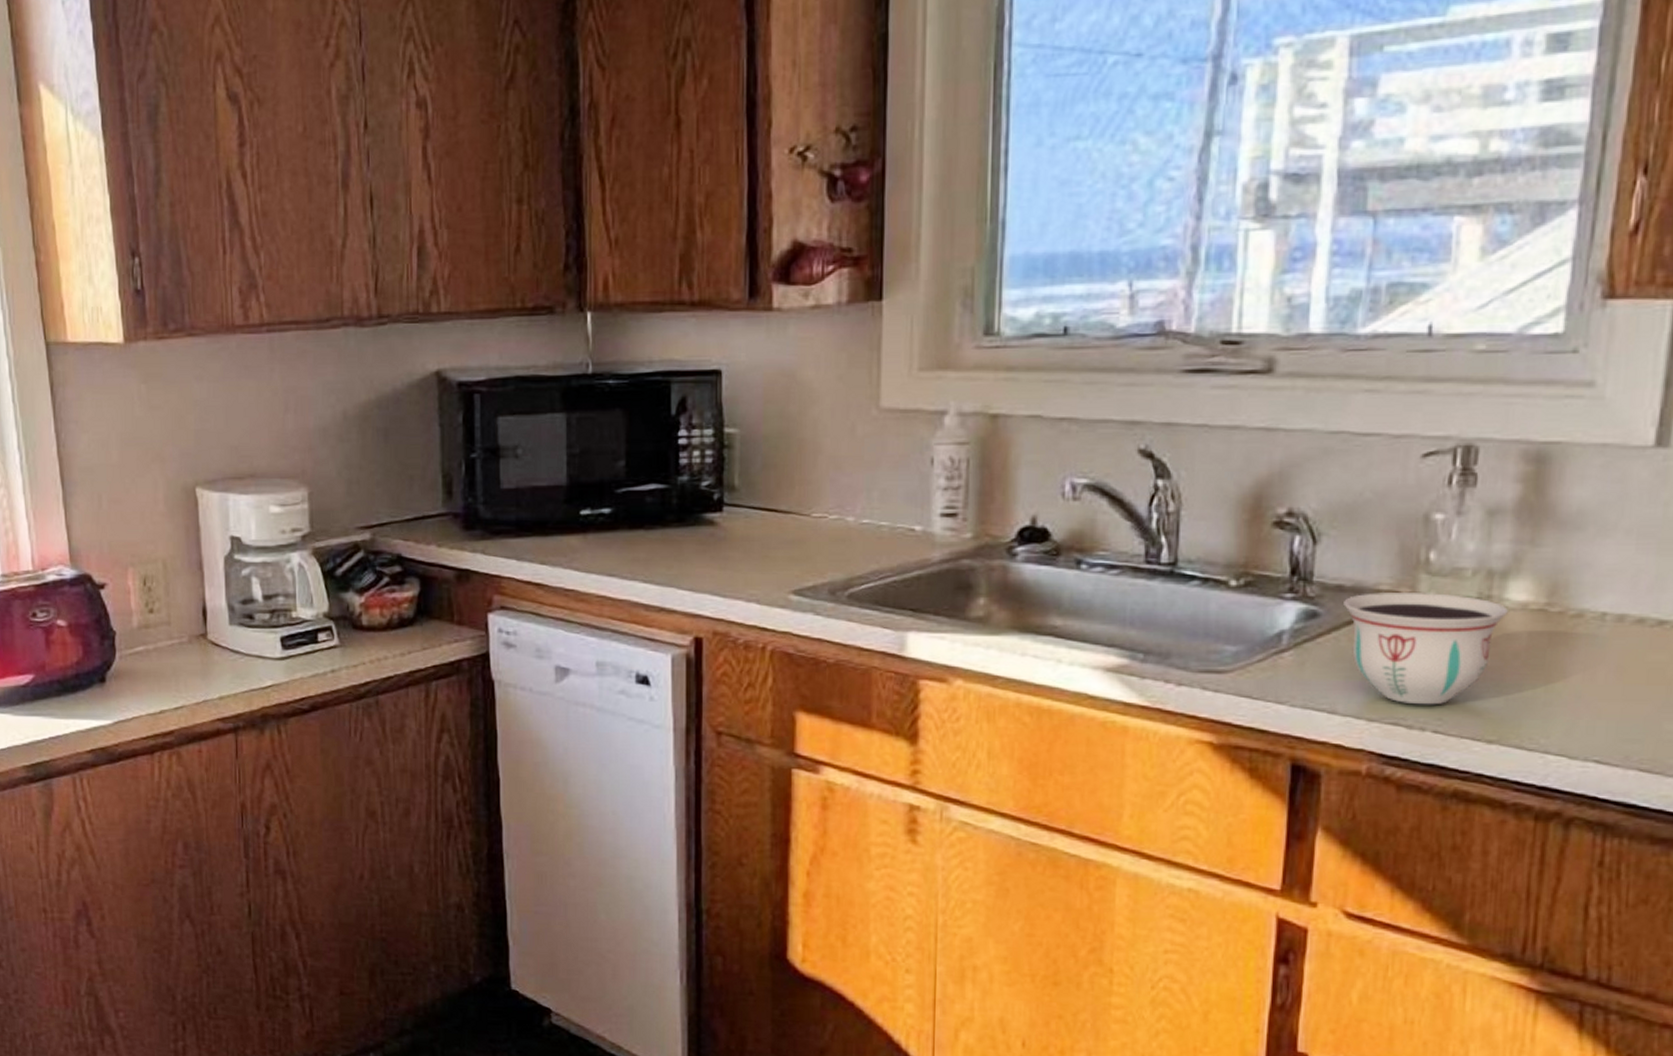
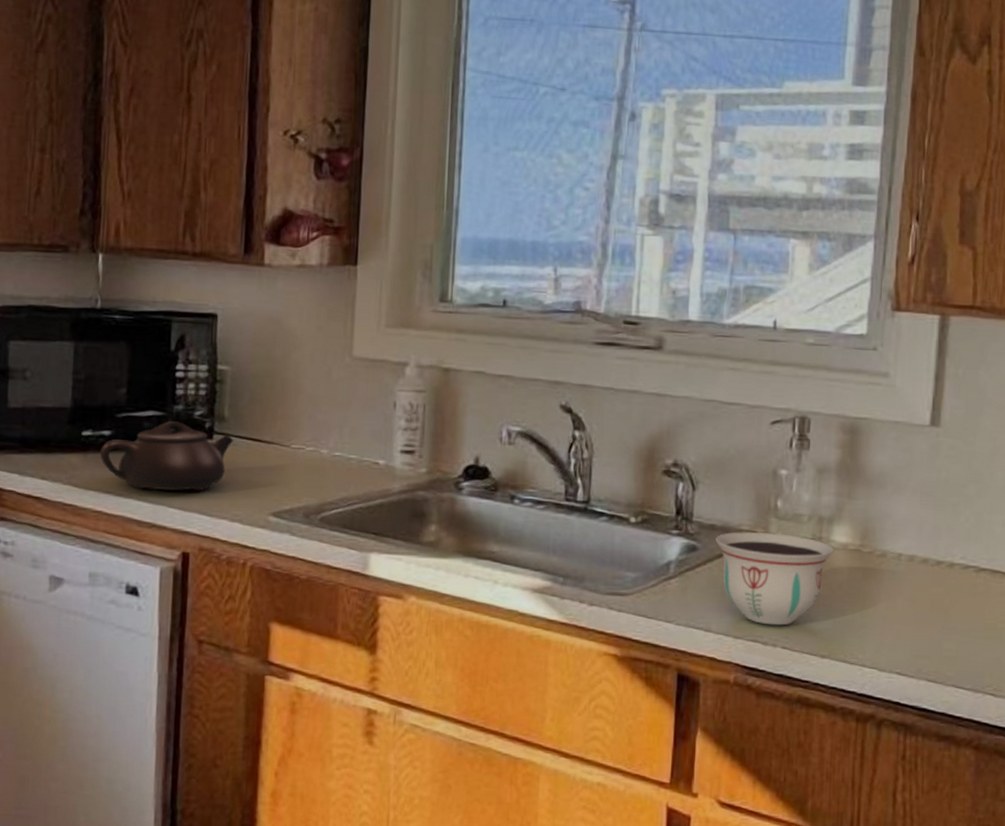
teapot: none [600,494,747,570] -> present [99,421,234,491]

